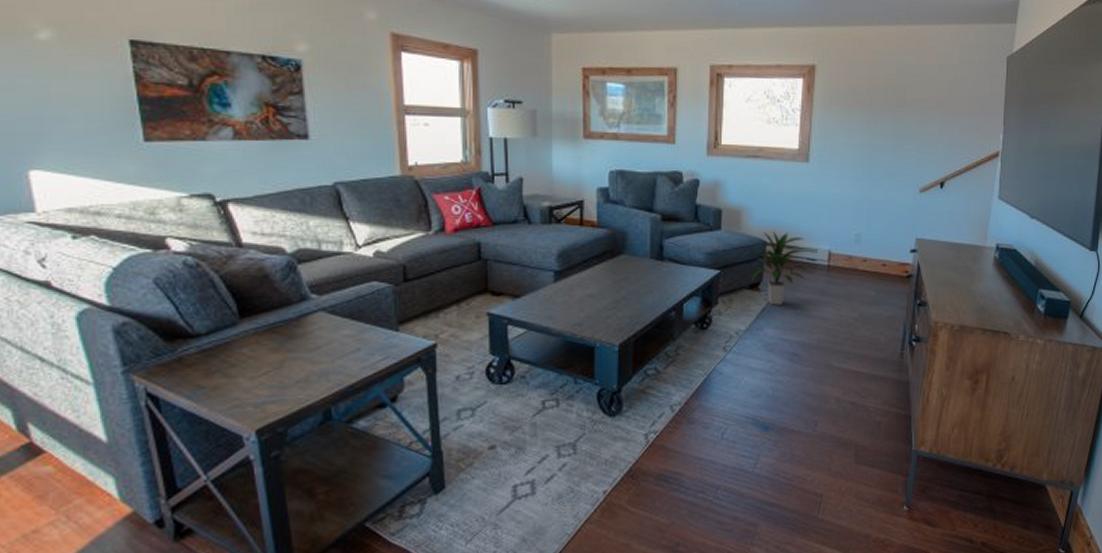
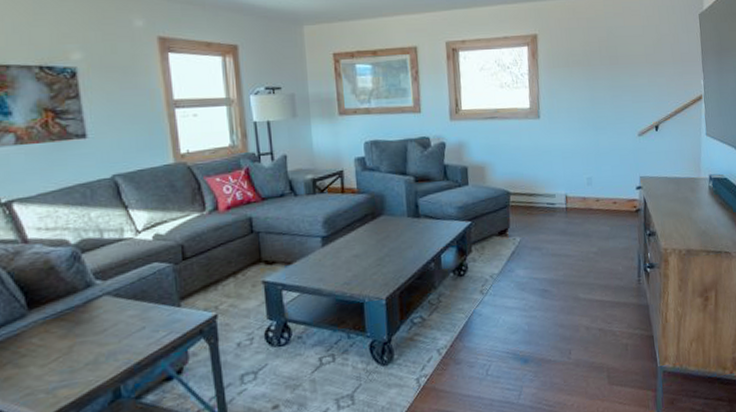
indoor plant: present [752,231,809,305] -> none [500,182,550,249]

